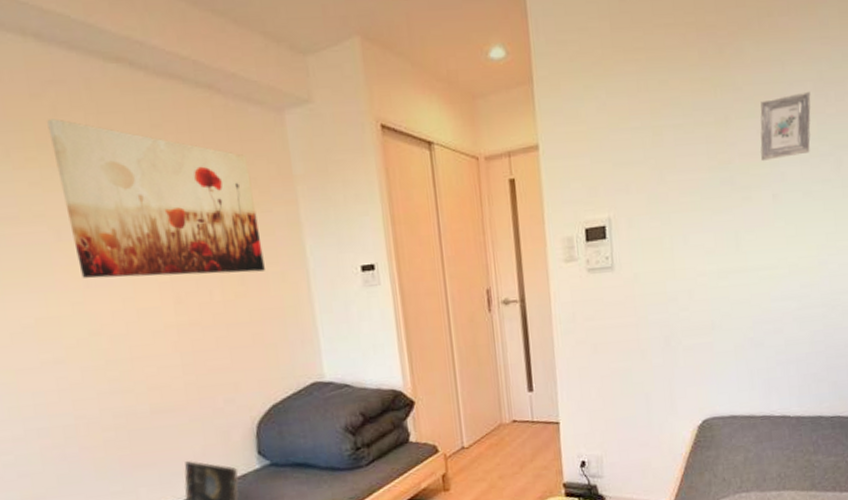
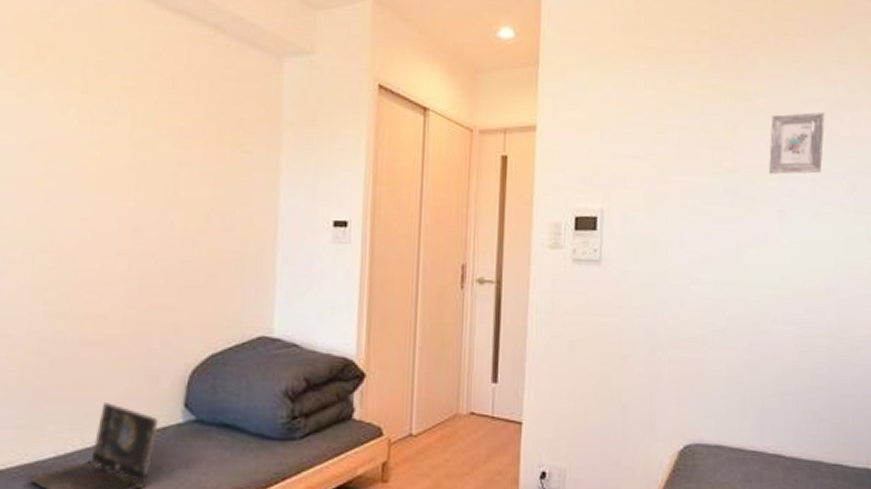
wall art: present [47,119,265,279] -> none [45,35,238,212]

